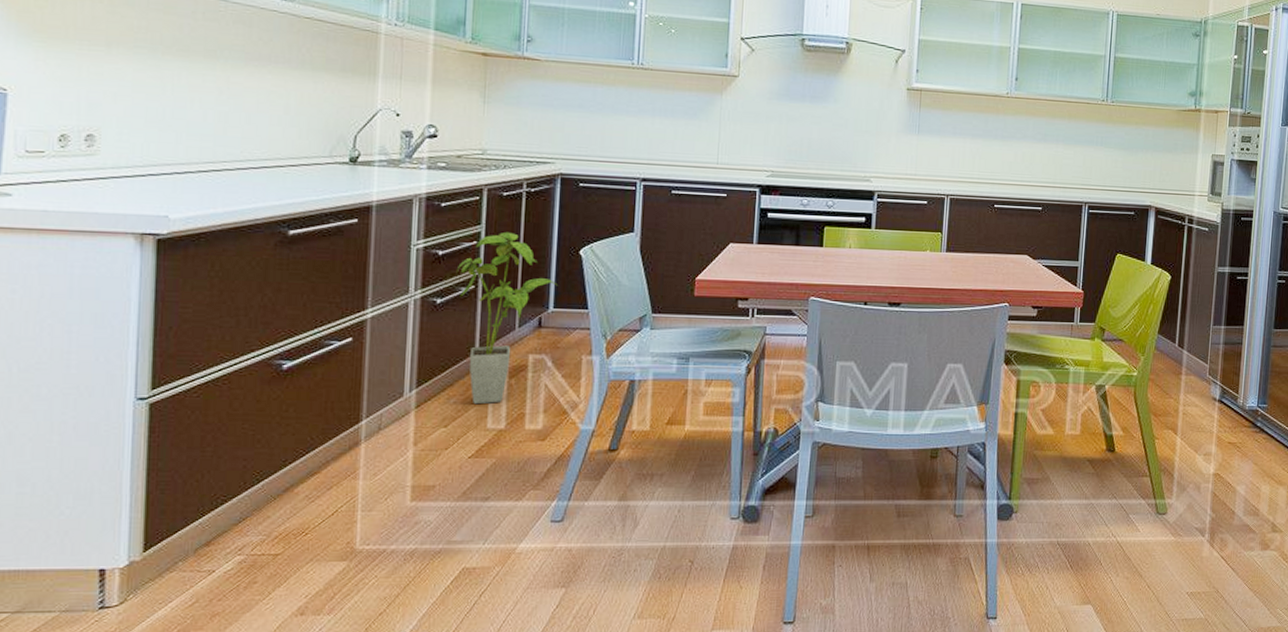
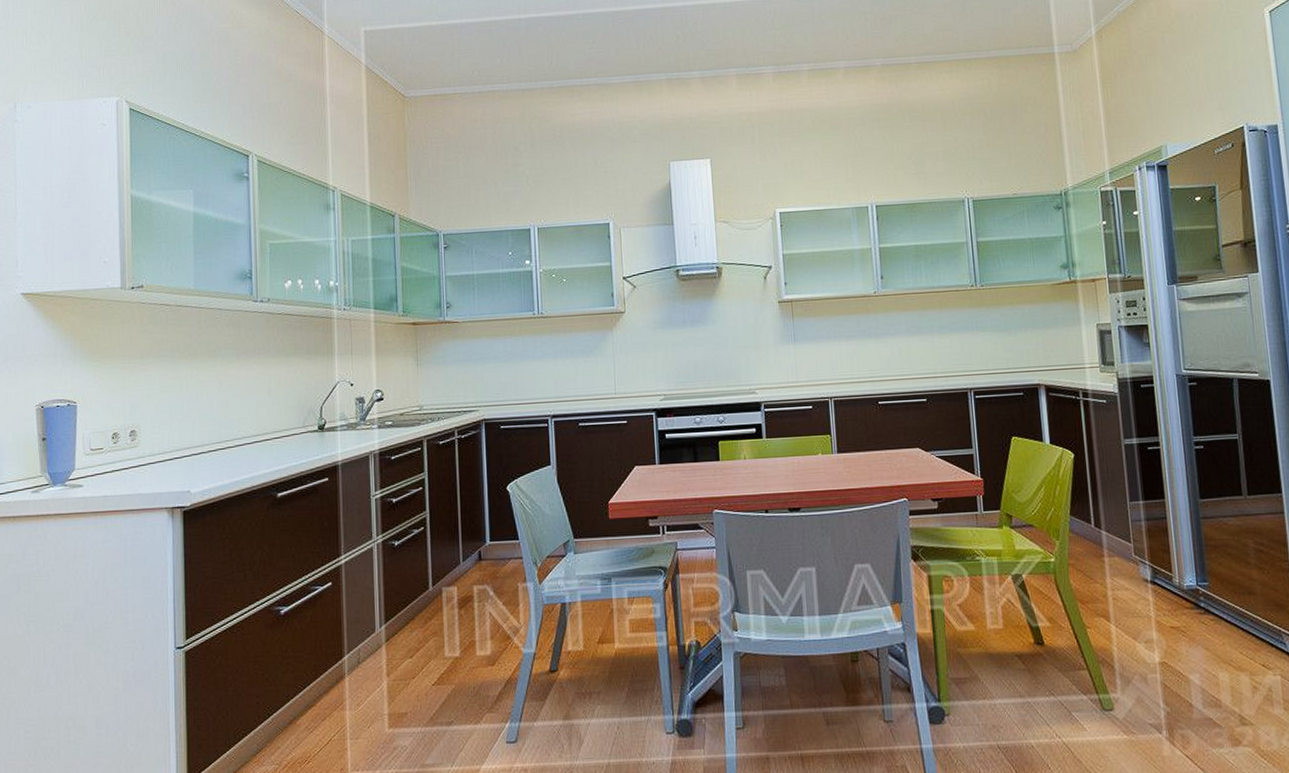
house plant: present [456,231,558,405] -> none [408,476,491,635]

